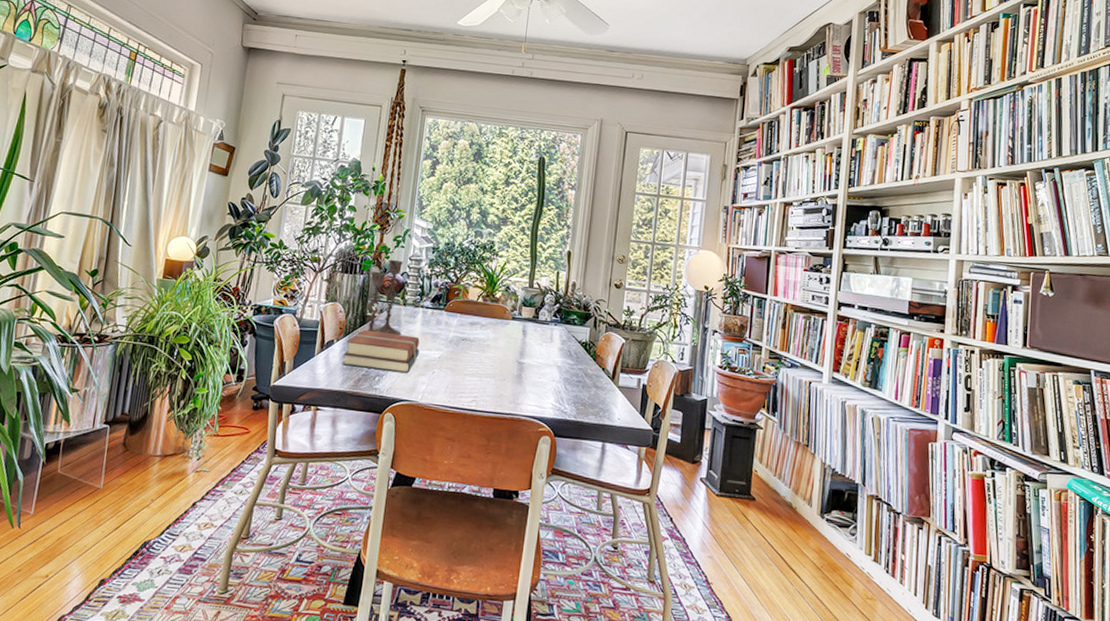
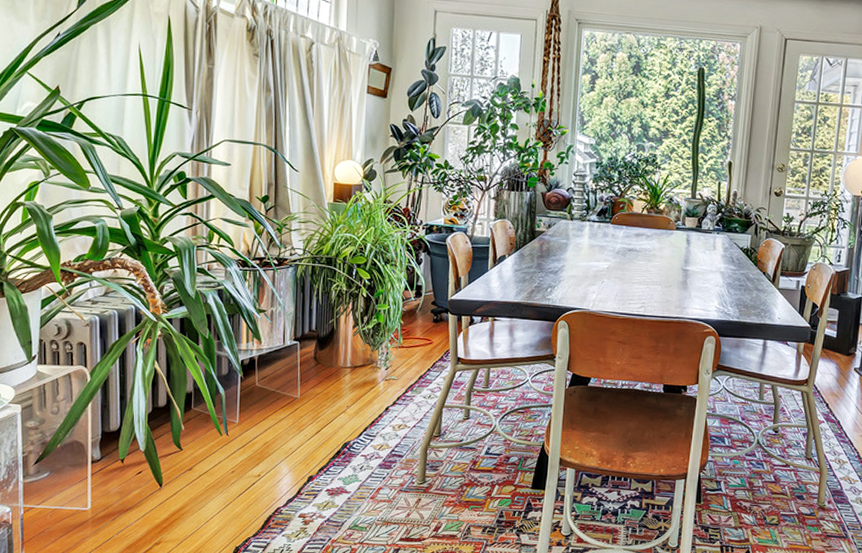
books: present [342,329,420,374] -> none [515,244,588,284]
candlestick: present [357,259,404,336] -> none [527,175,570,250]

